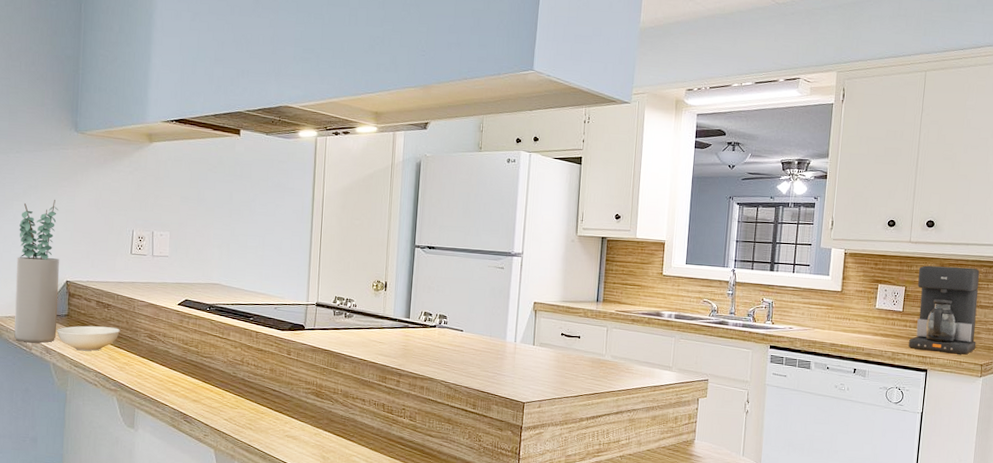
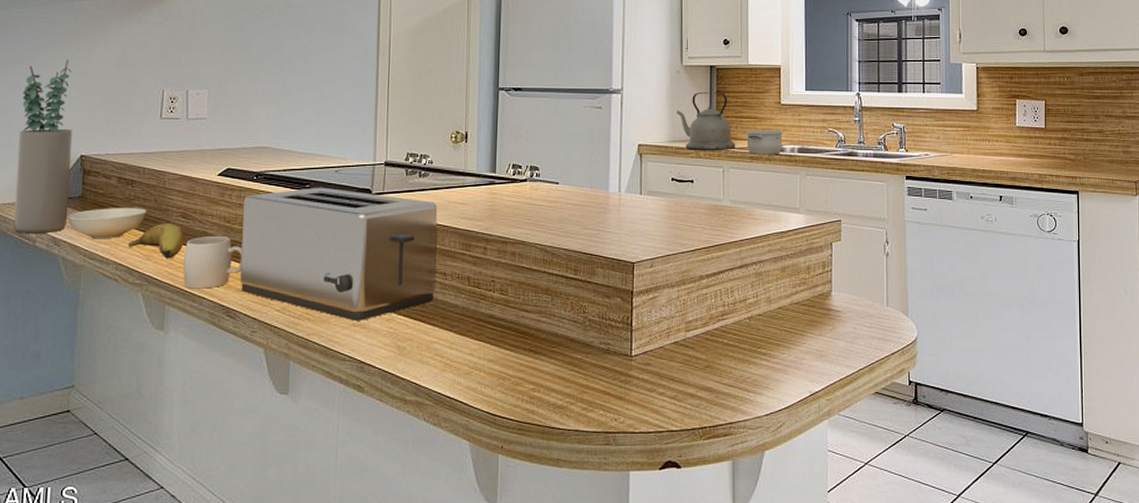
fruit: none [105,342,150,371] -> present [128,224,184,259]
mug: none [149,354,198,398] -> present [182,235,243,289]
toaster: none [195,320,360,433] -> present [240,187,438,321]
kettle: none [569,259,620,313] -> present [676,91,736,151]
cooking pot: none [629,296,663,319] -> present [745,130,784,155]
coffee maker: present [908,265,980,355] -> none [1056,75,1127,172]

